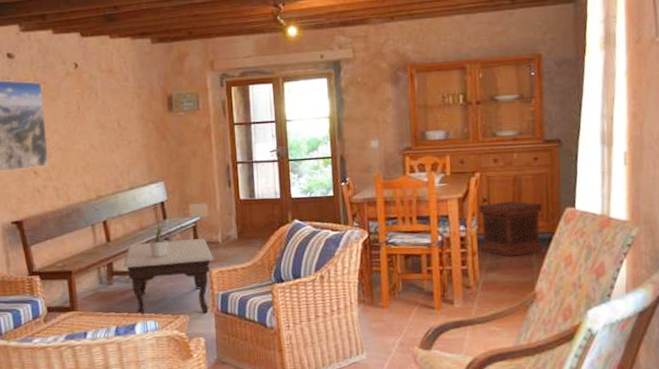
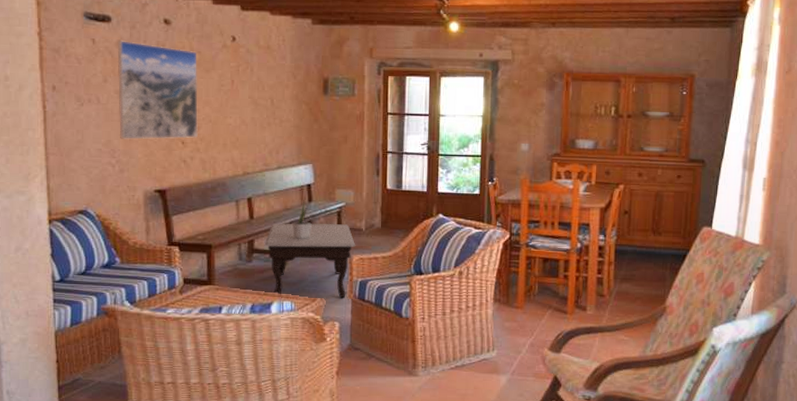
side table: present [479,201,543,257] -> none [617,215,681,269]

